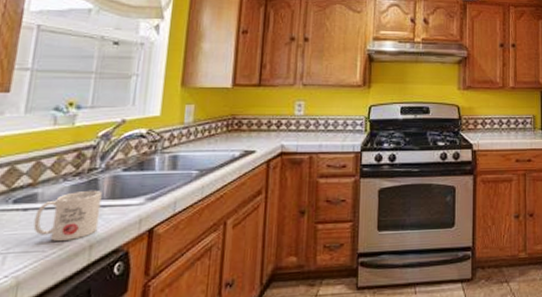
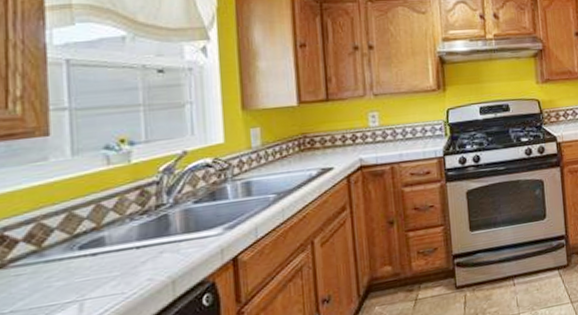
mug: present [33,190,103,242] -> none [106,226,178,282]

